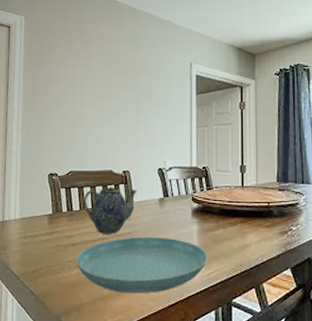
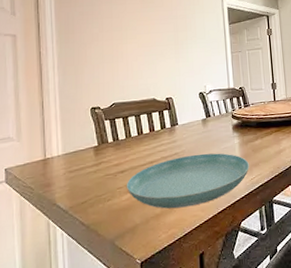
teapot: present [83,187,137,234] -> none [129,113,181,158]

